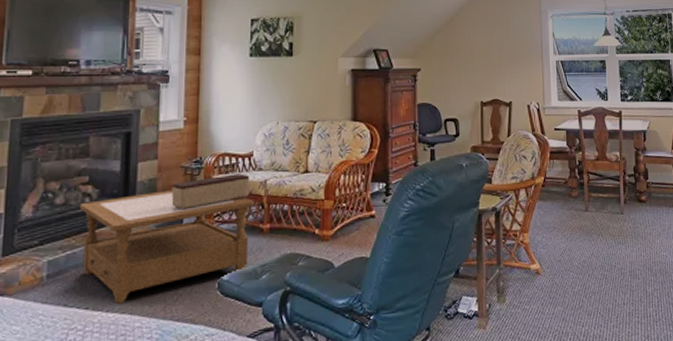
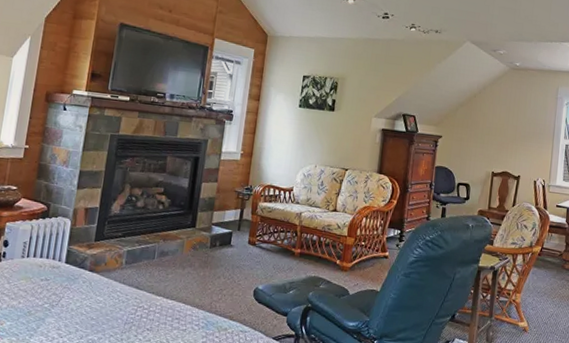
coffee table: present [79,190,254,305] -> none [152,208,290,295]
decorative box: present [171,173,250,210] -> none [224,203,289,227]

